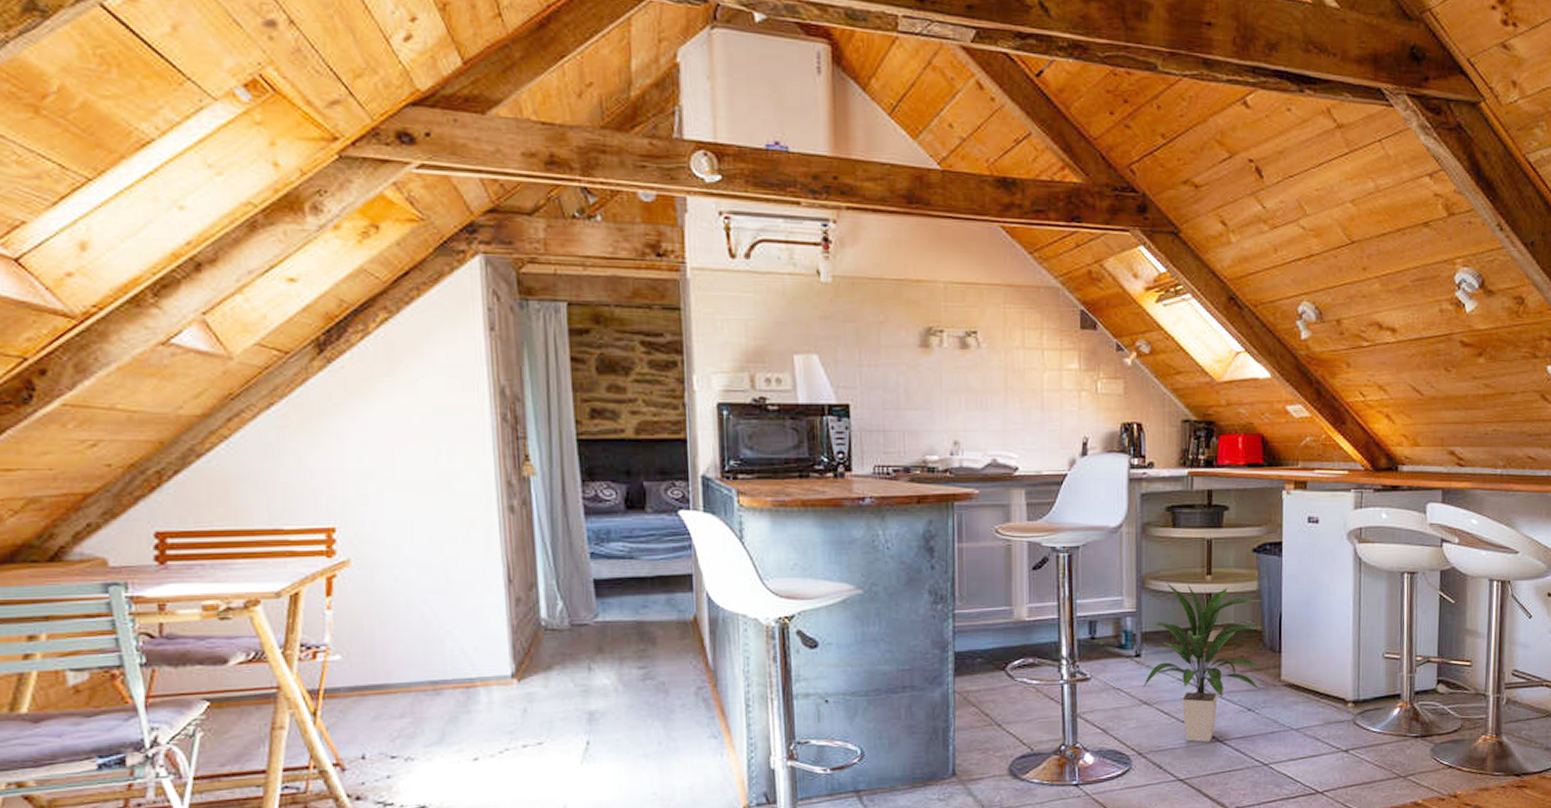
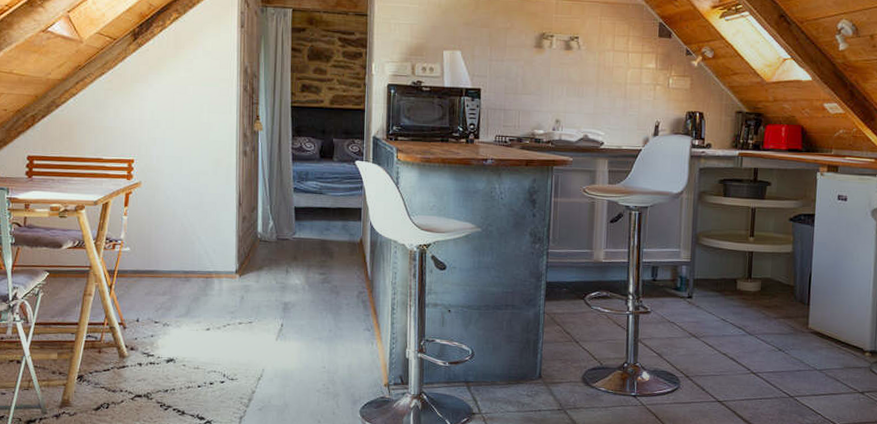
indoor plant: present [1142,581,1262,743] -> none [692,239,795,373]

